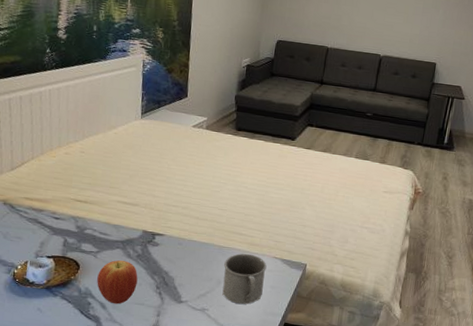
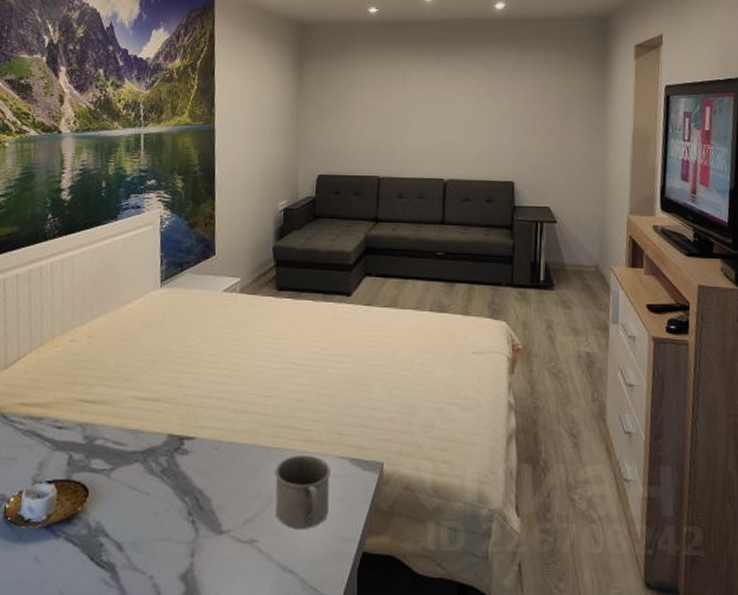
fruit: present [97,260,138,304] -> none [111,479,164,543]

